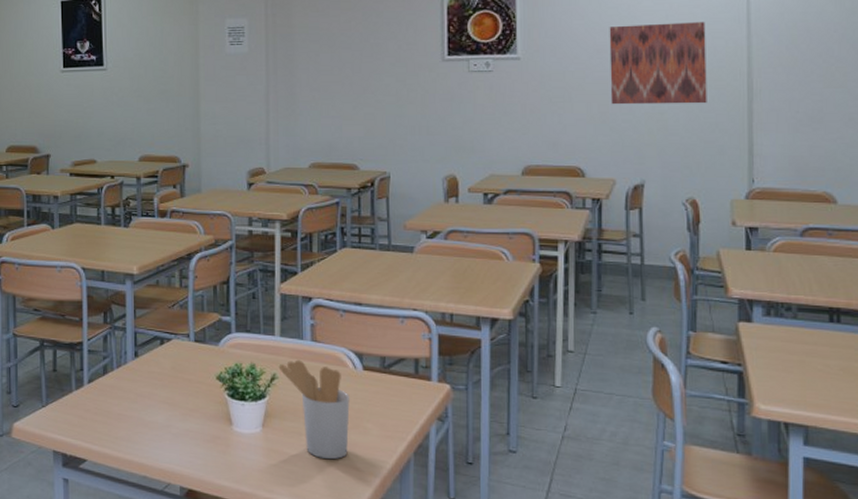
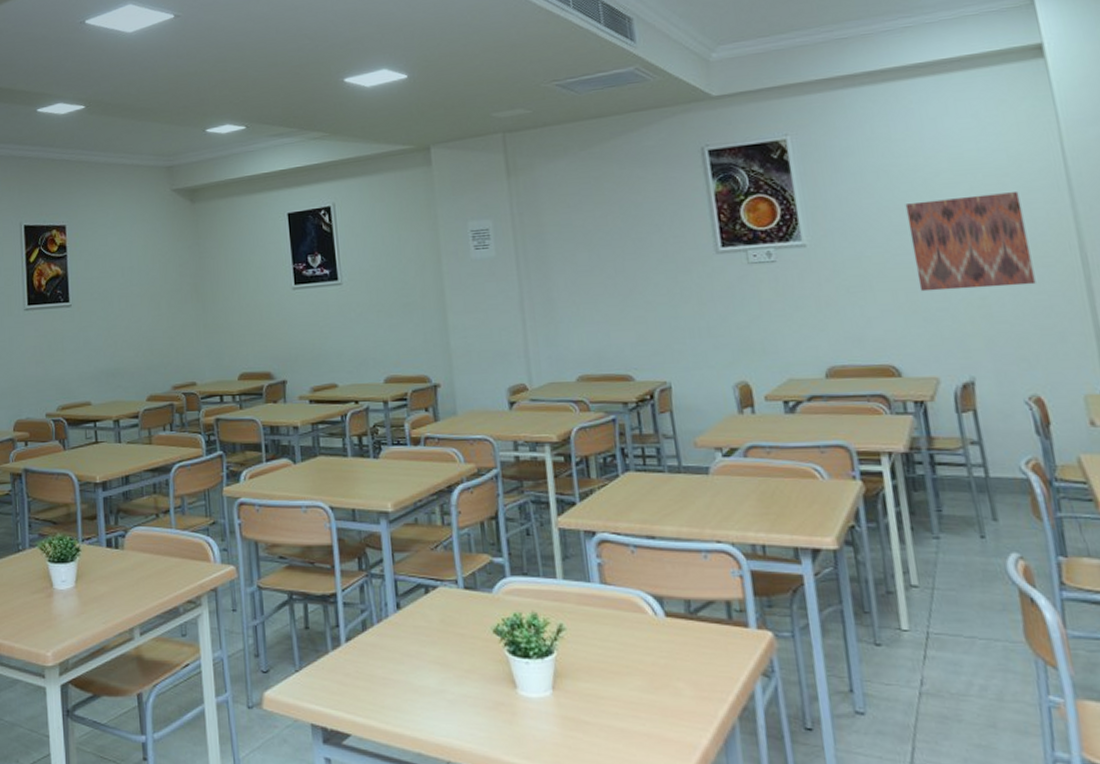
utensil holder: present [278,360,350,460] -> none [564,606,658,728]

